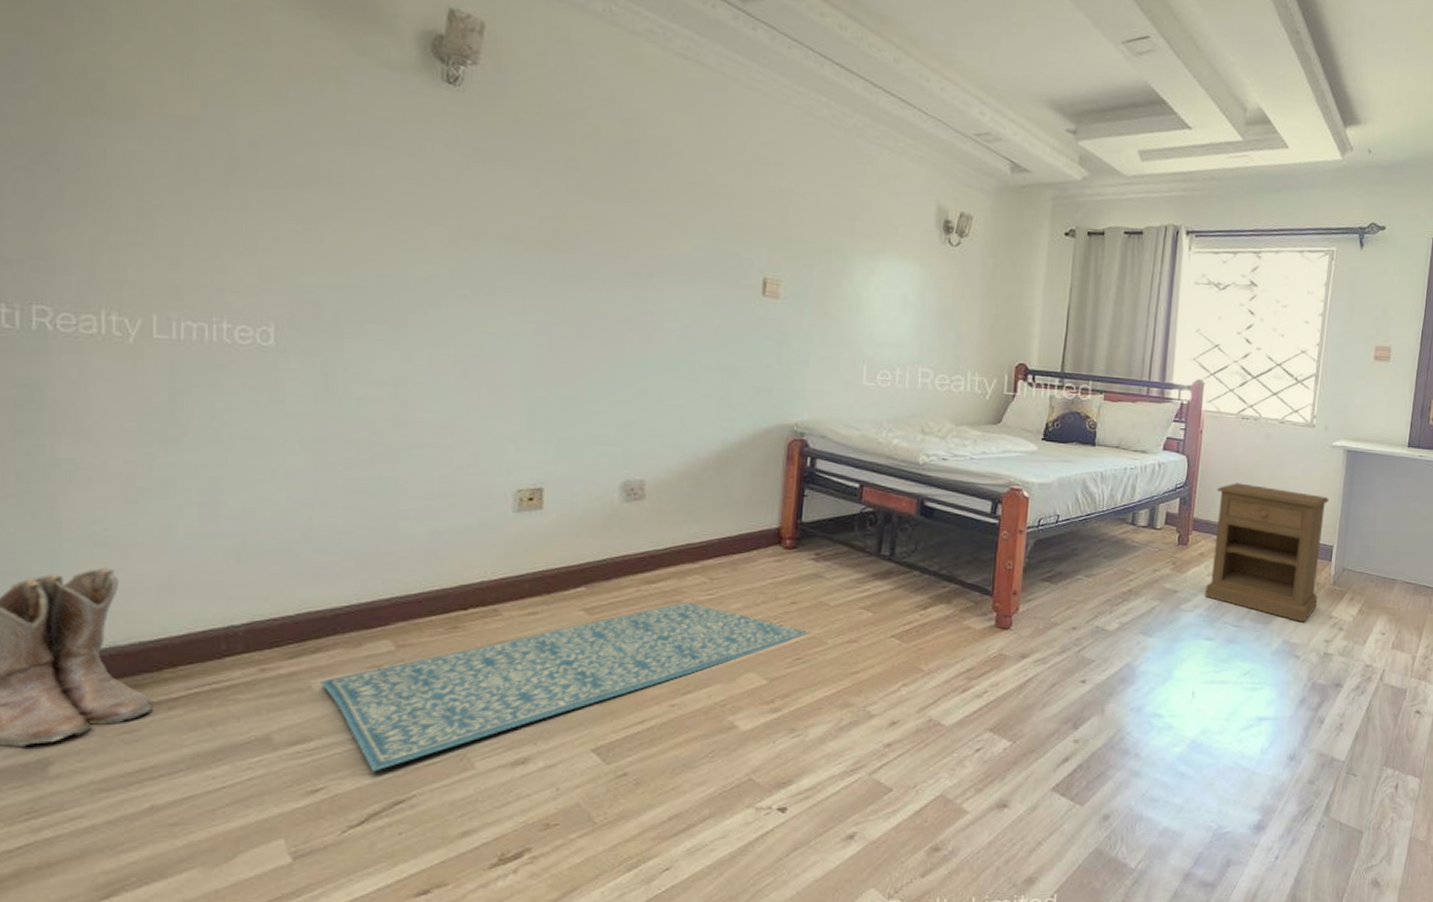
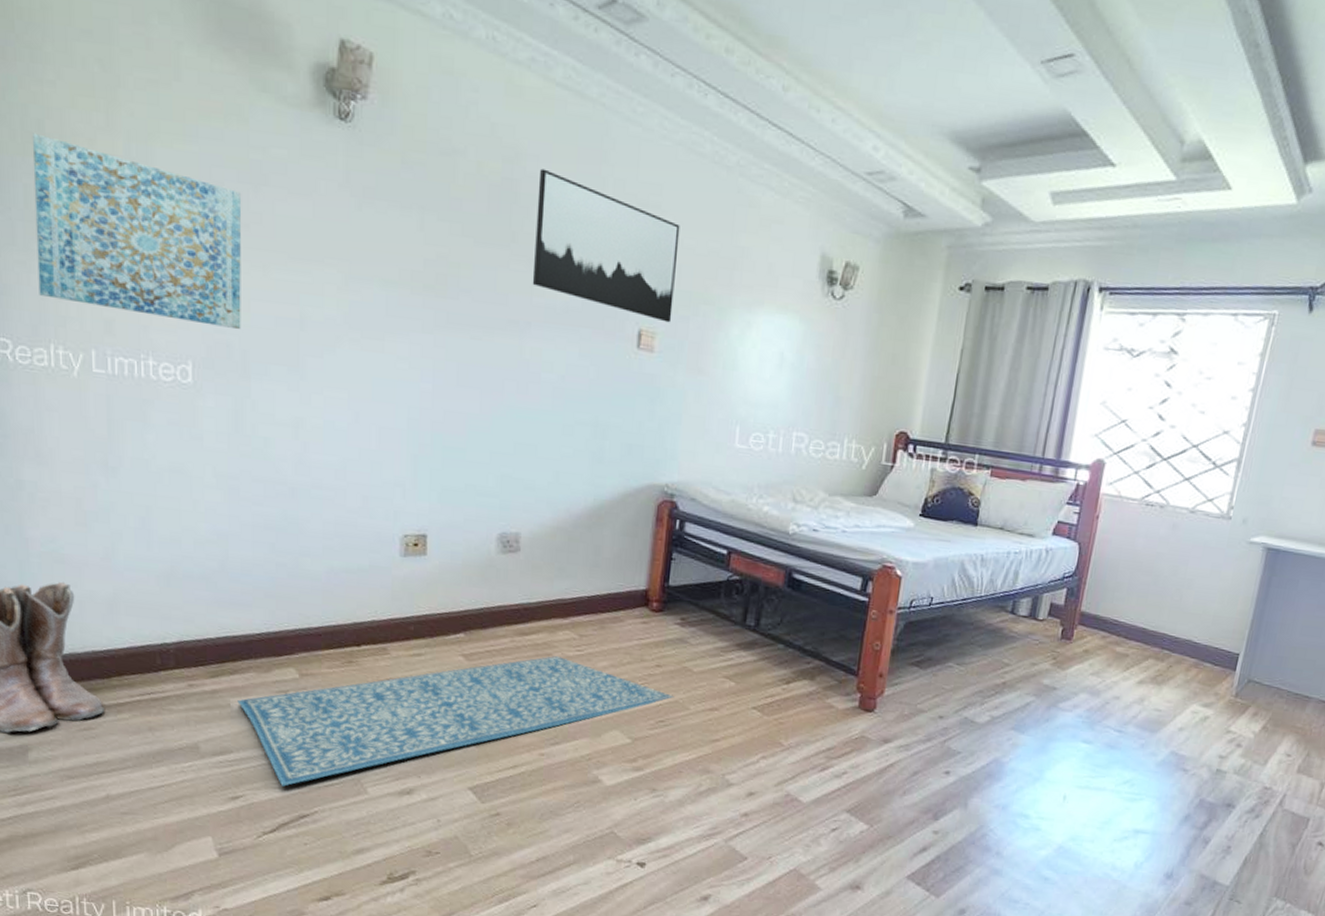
wall art: none [89,93,337,288] -> present [33,133,242,329]
wall art: none [653,130,802,271] -> present [532,168,680,323]
nightstand: present [1205,483,1329,623] -> none [1086,576,1240,735]

